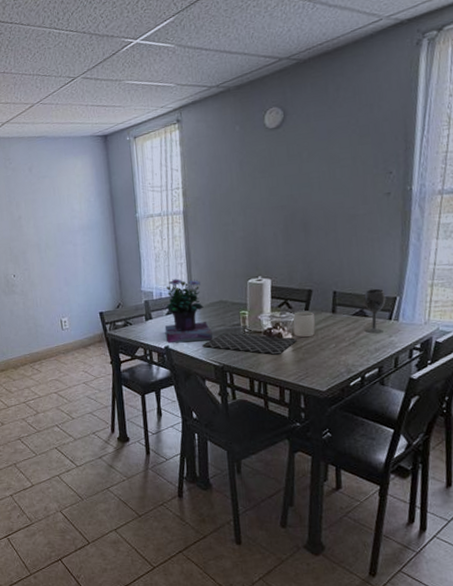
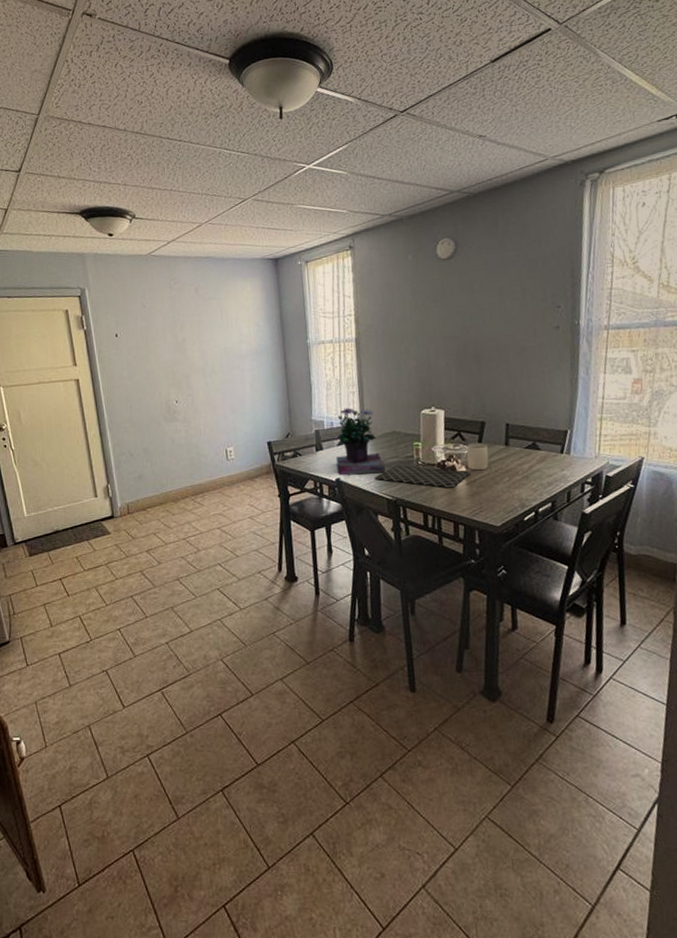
wine glass: present [364,288,386,334] -> none [536,421,558,467]

